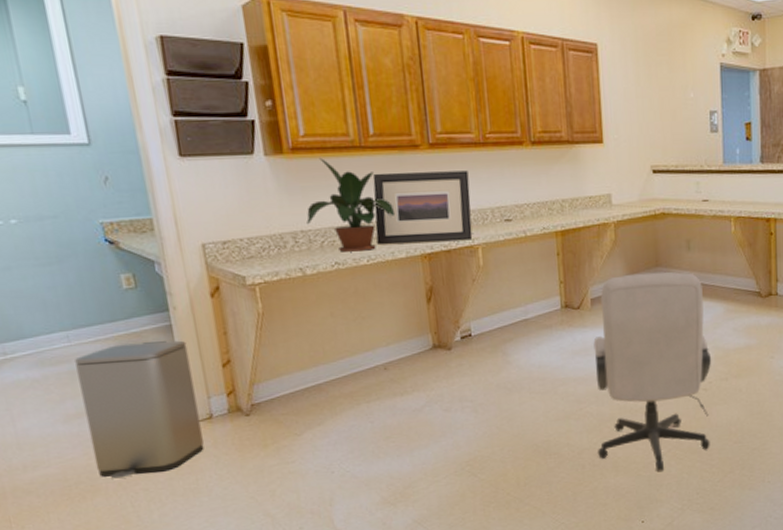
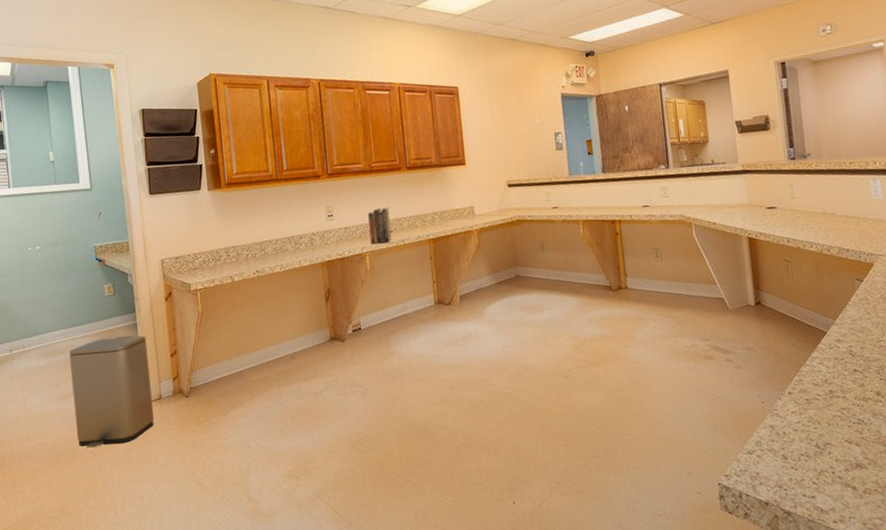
potted plant: present [306,157,396,252] -> none [236,189,302,263]
picture frame: present [372,170,473,246] -> none [285,193,362,256]
books: none [481,190,511,235] -> present [368,207,392,245]
chair: present [593,271,712,471] -> none [463,270,574,454]

